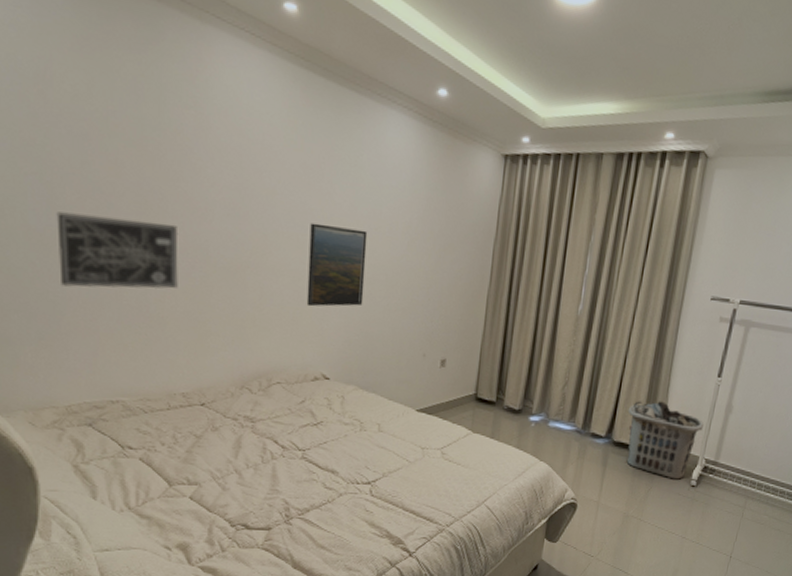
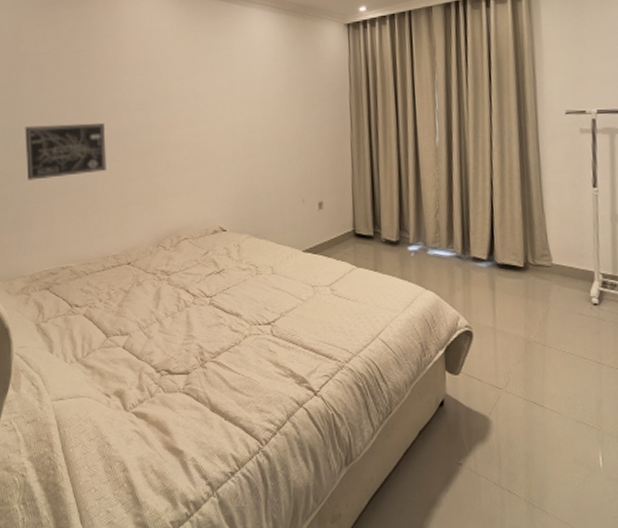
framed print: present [306,222,368,307] -> none [200,103,247,171]
clothes hamper: present [626,401,704,480] -> none [505,218,591,298]

